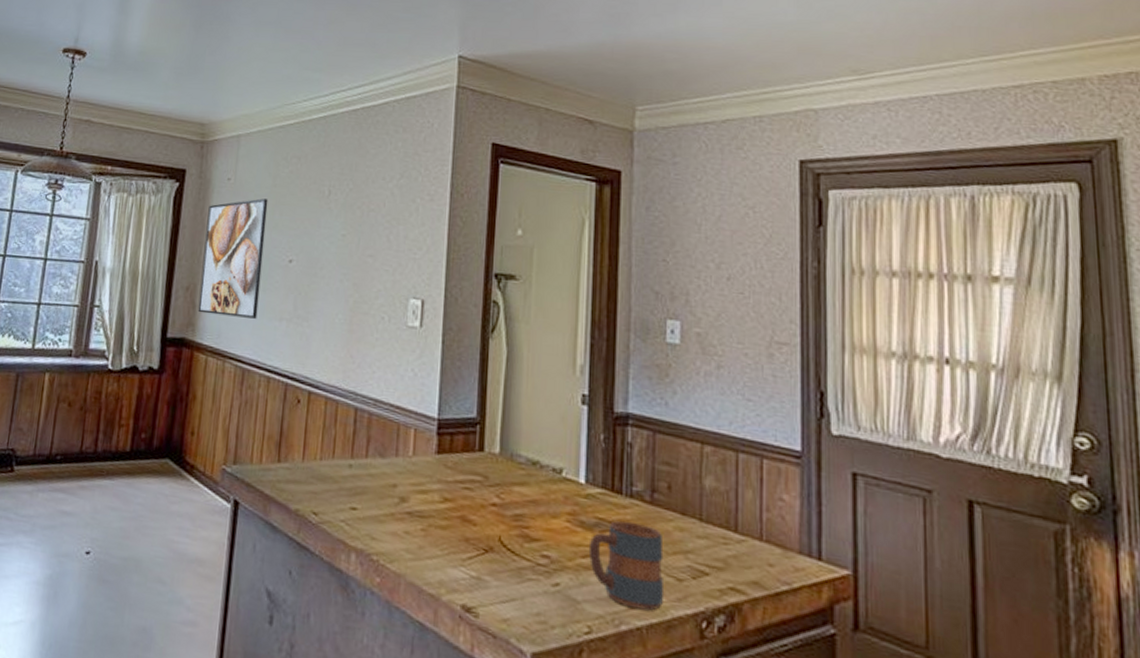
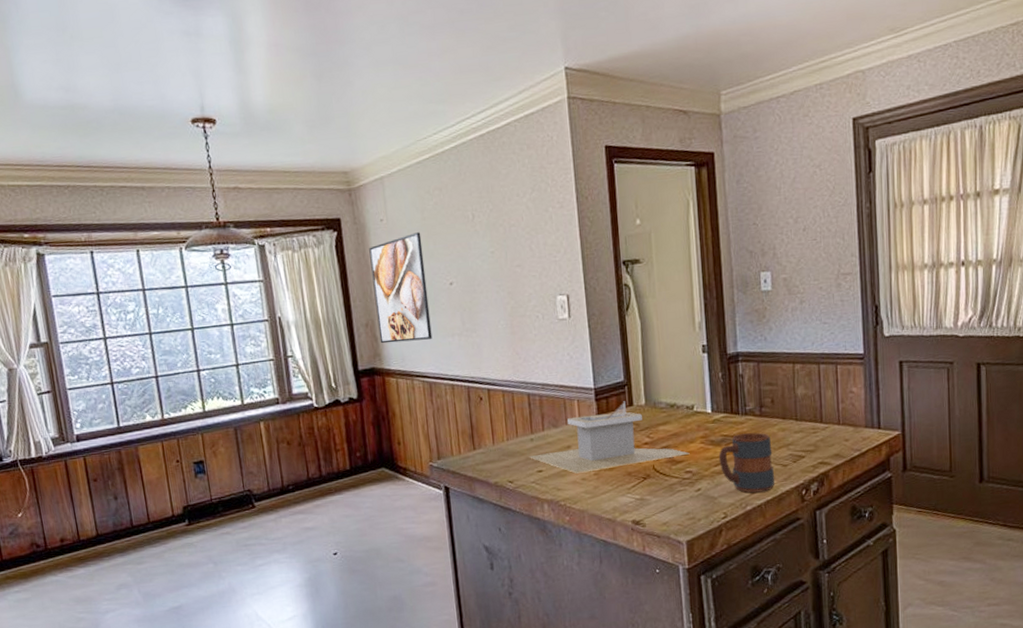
architectural model: none [342,443,550,533] -> present [528,401,690,474]

